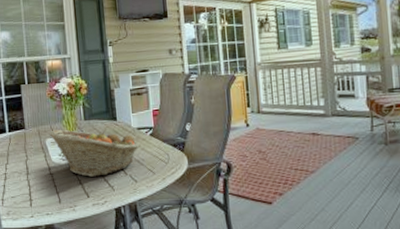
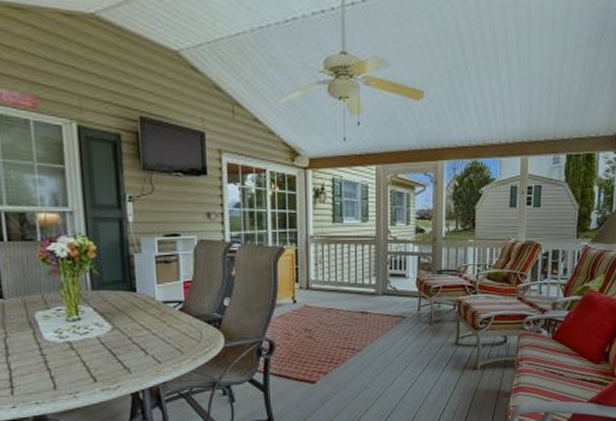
fruit basket: present [49,128,140,177] -> none [39,300,166,358]

